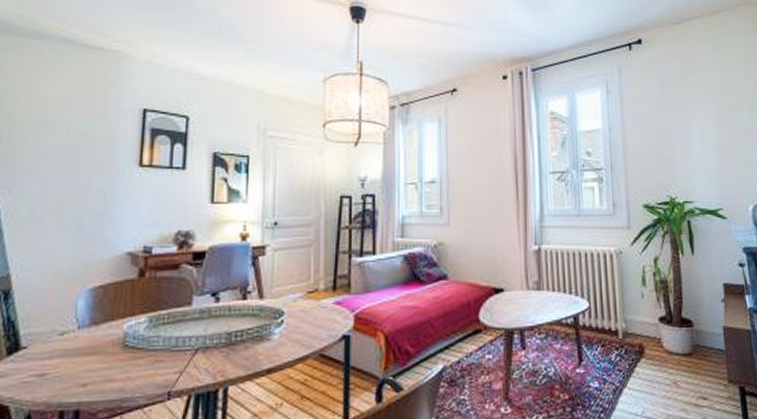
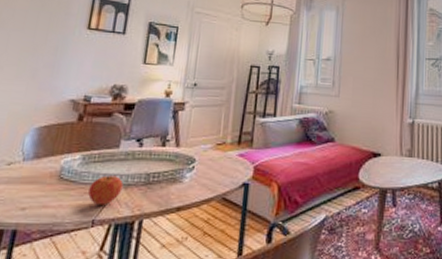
apple: none [160,338,201,374] -> present [88,175,124,205]

